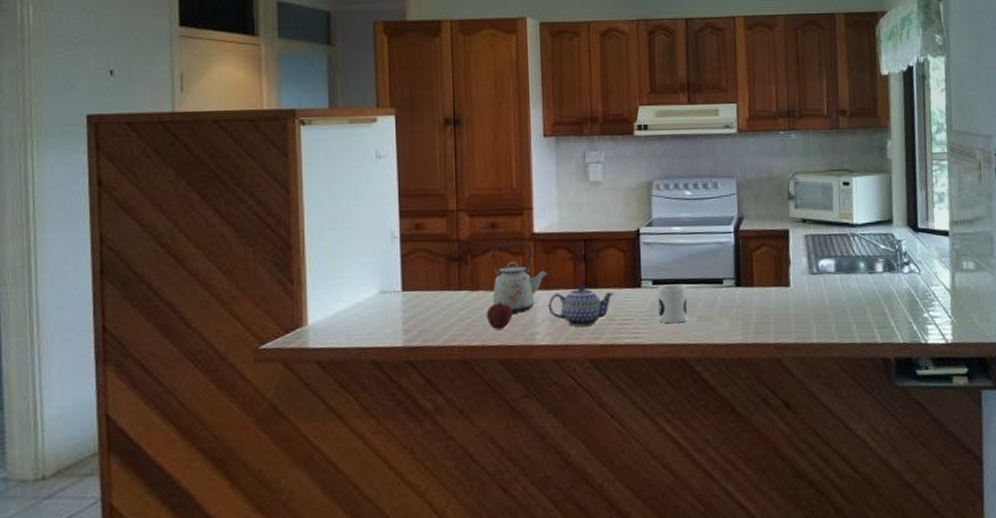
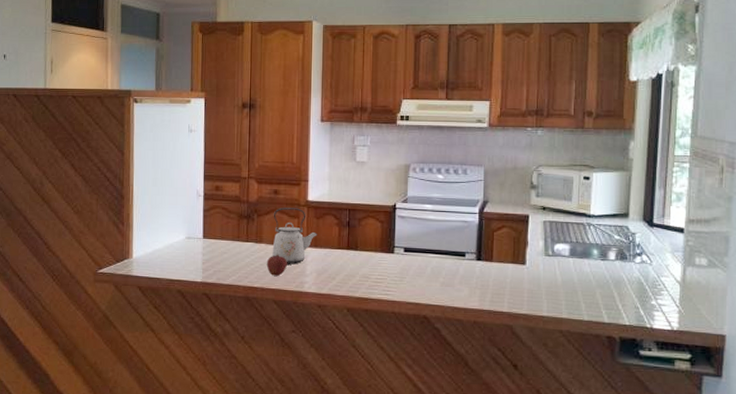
teapot: present [548,284,614,327] -> none [316,246,371,280]
mug: present [657,284,688,324] -> none [408,253,433,286]

